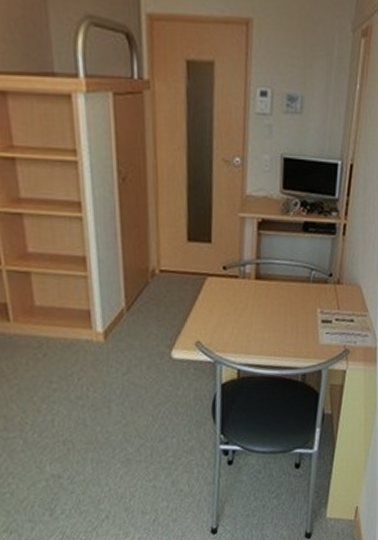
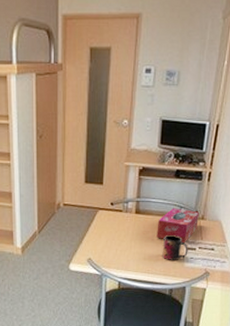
tissue box: none [283,270,334,315] -> present [156,208,199,244]
mug: none [291,305,323,338] -> present [162,235,188,260]

